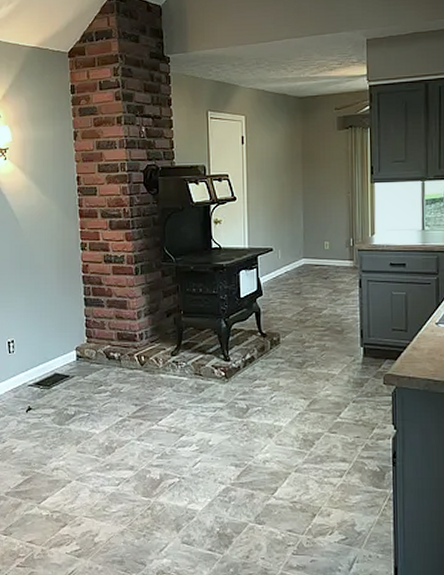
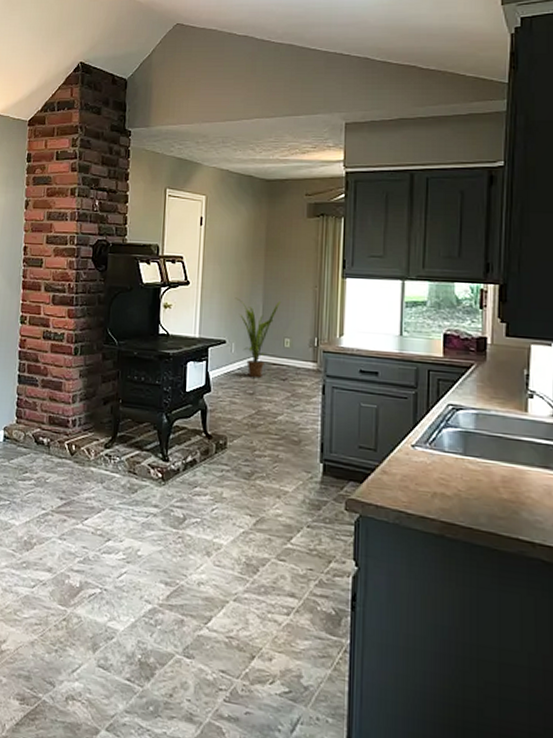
house plant: none [278,208,319,280] -> present [235,297,280,378]

